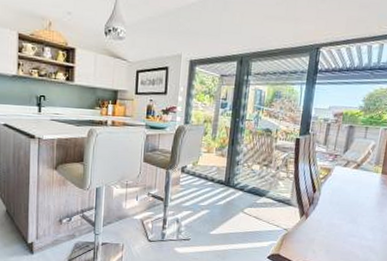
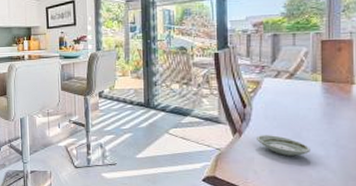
saucer: none [320,218,362,239] -> present [257,135,311,156]

